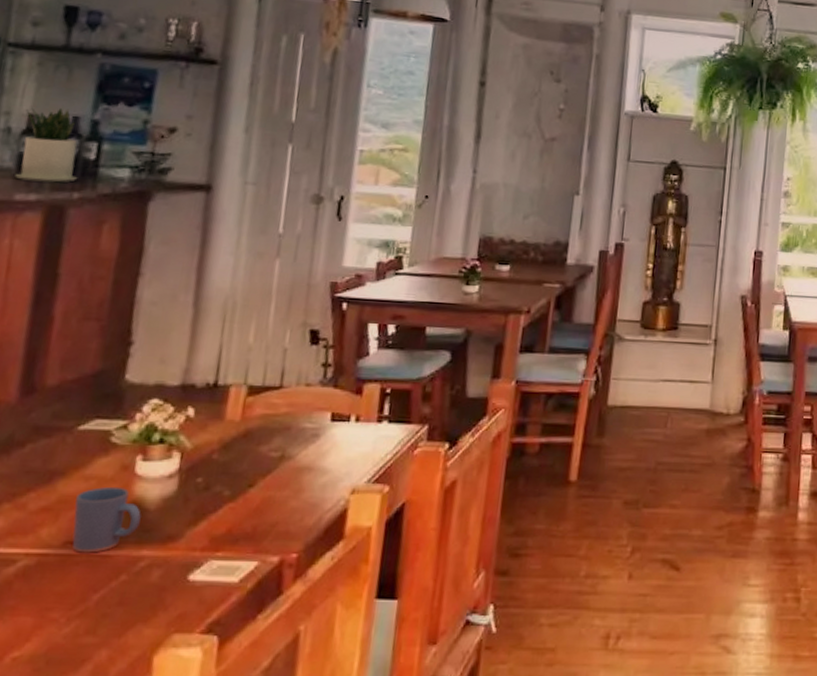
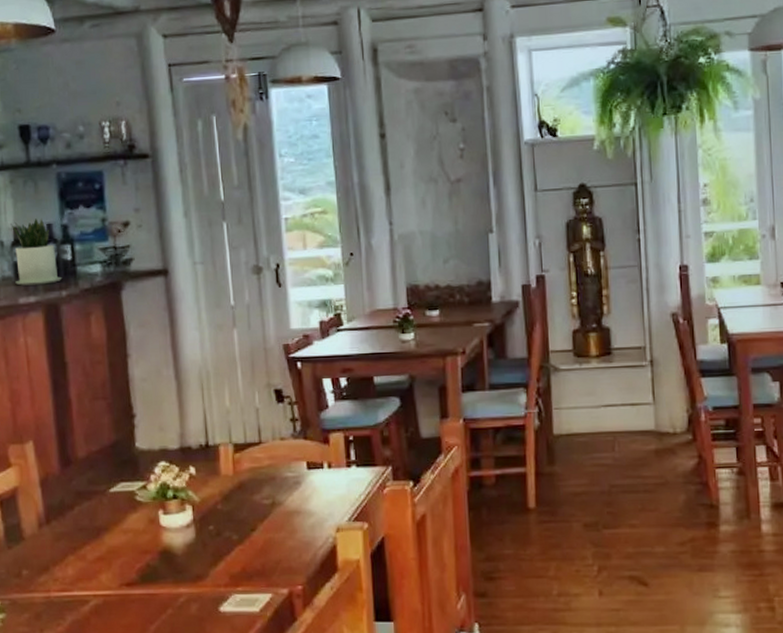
mug: present [72,486,141,553] -> none [120,537,173,593]

